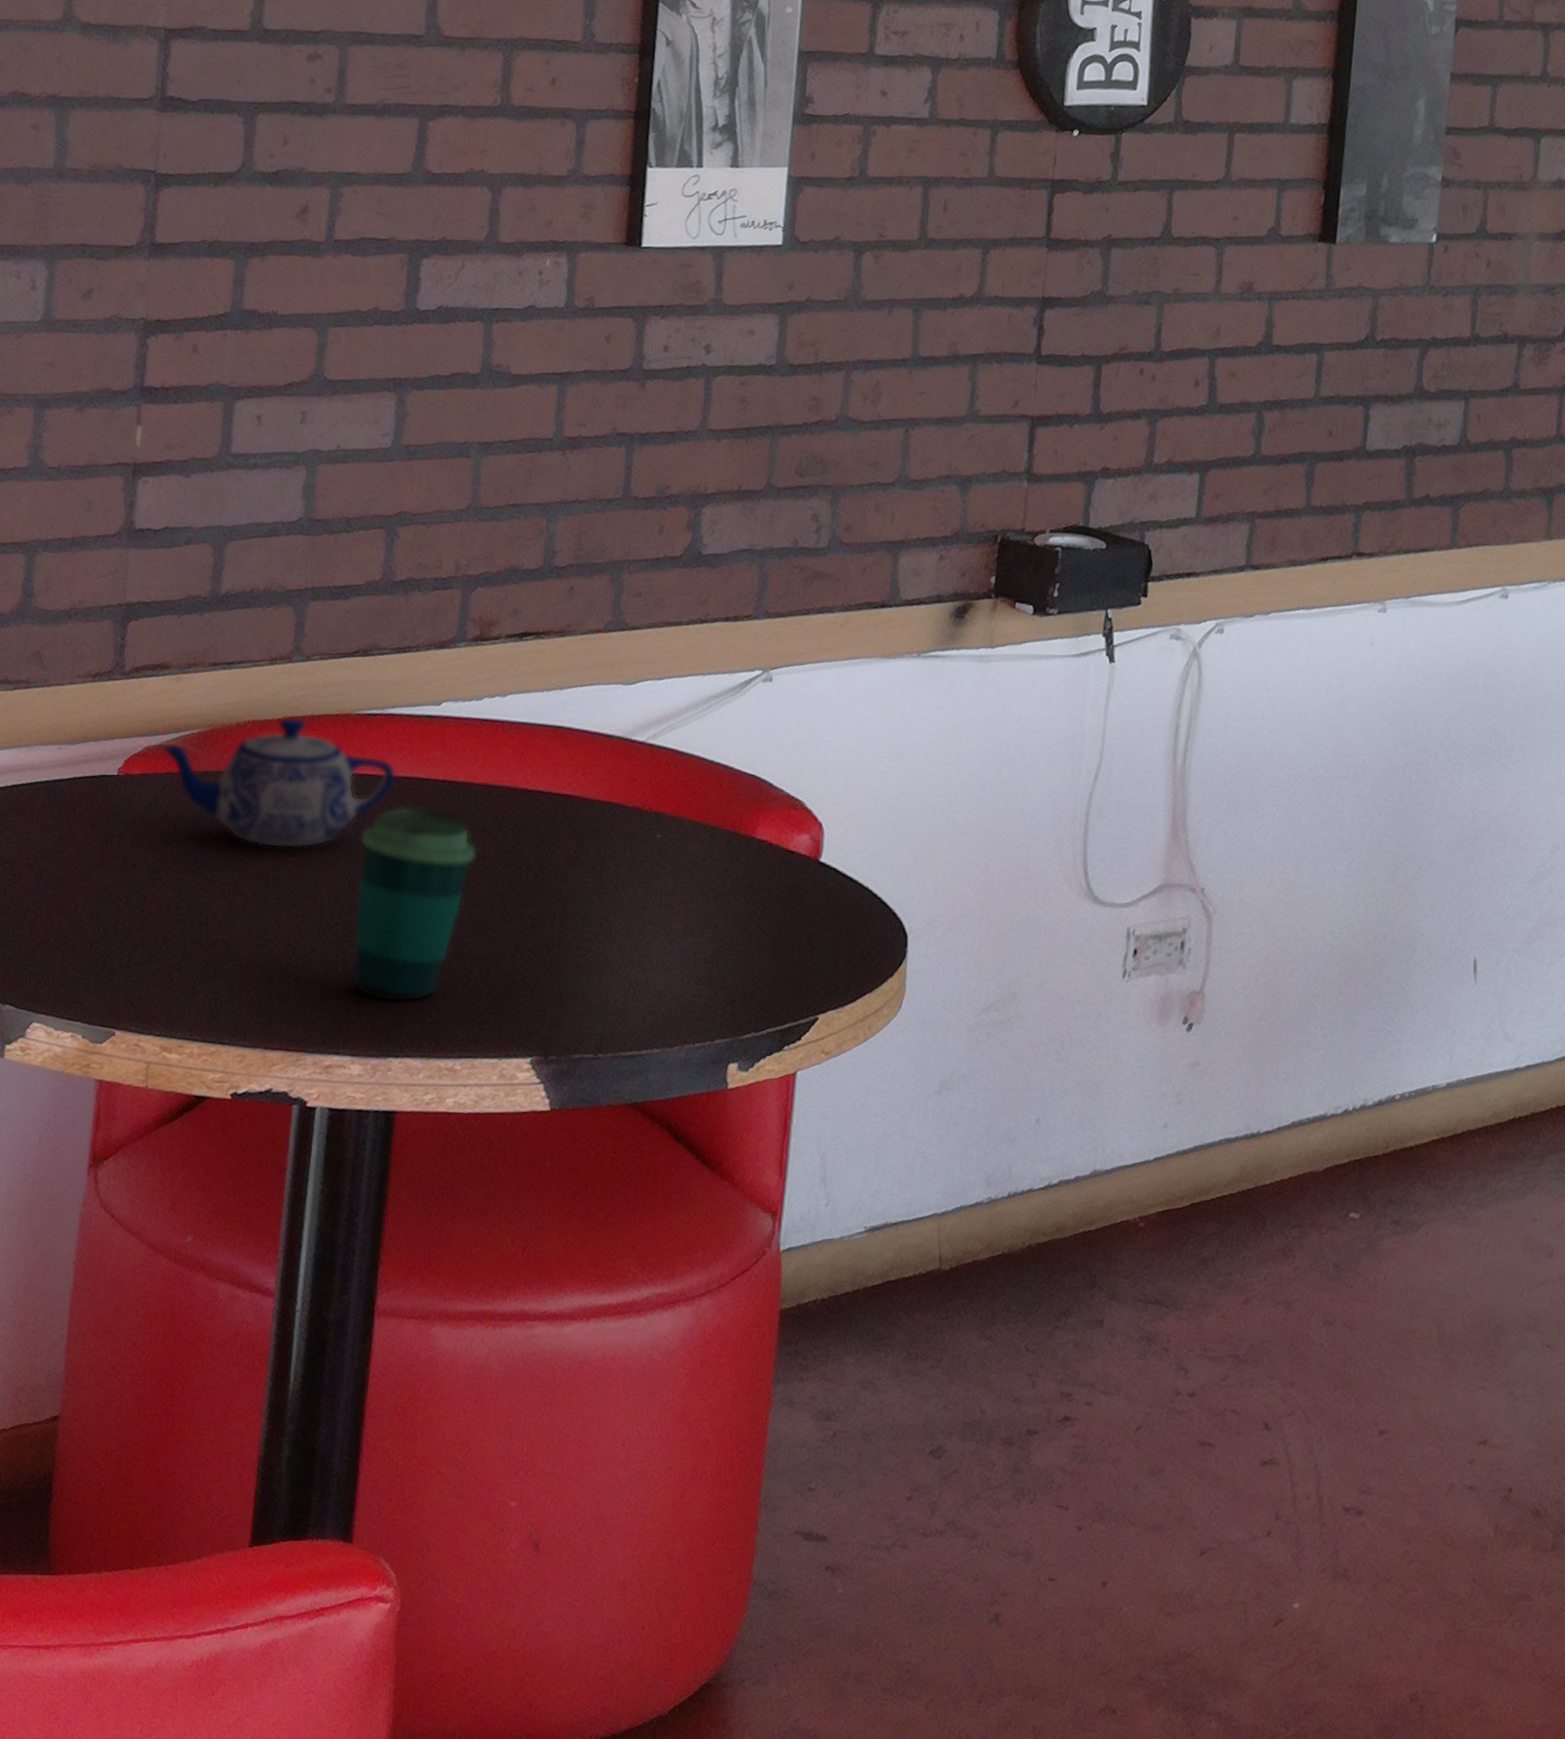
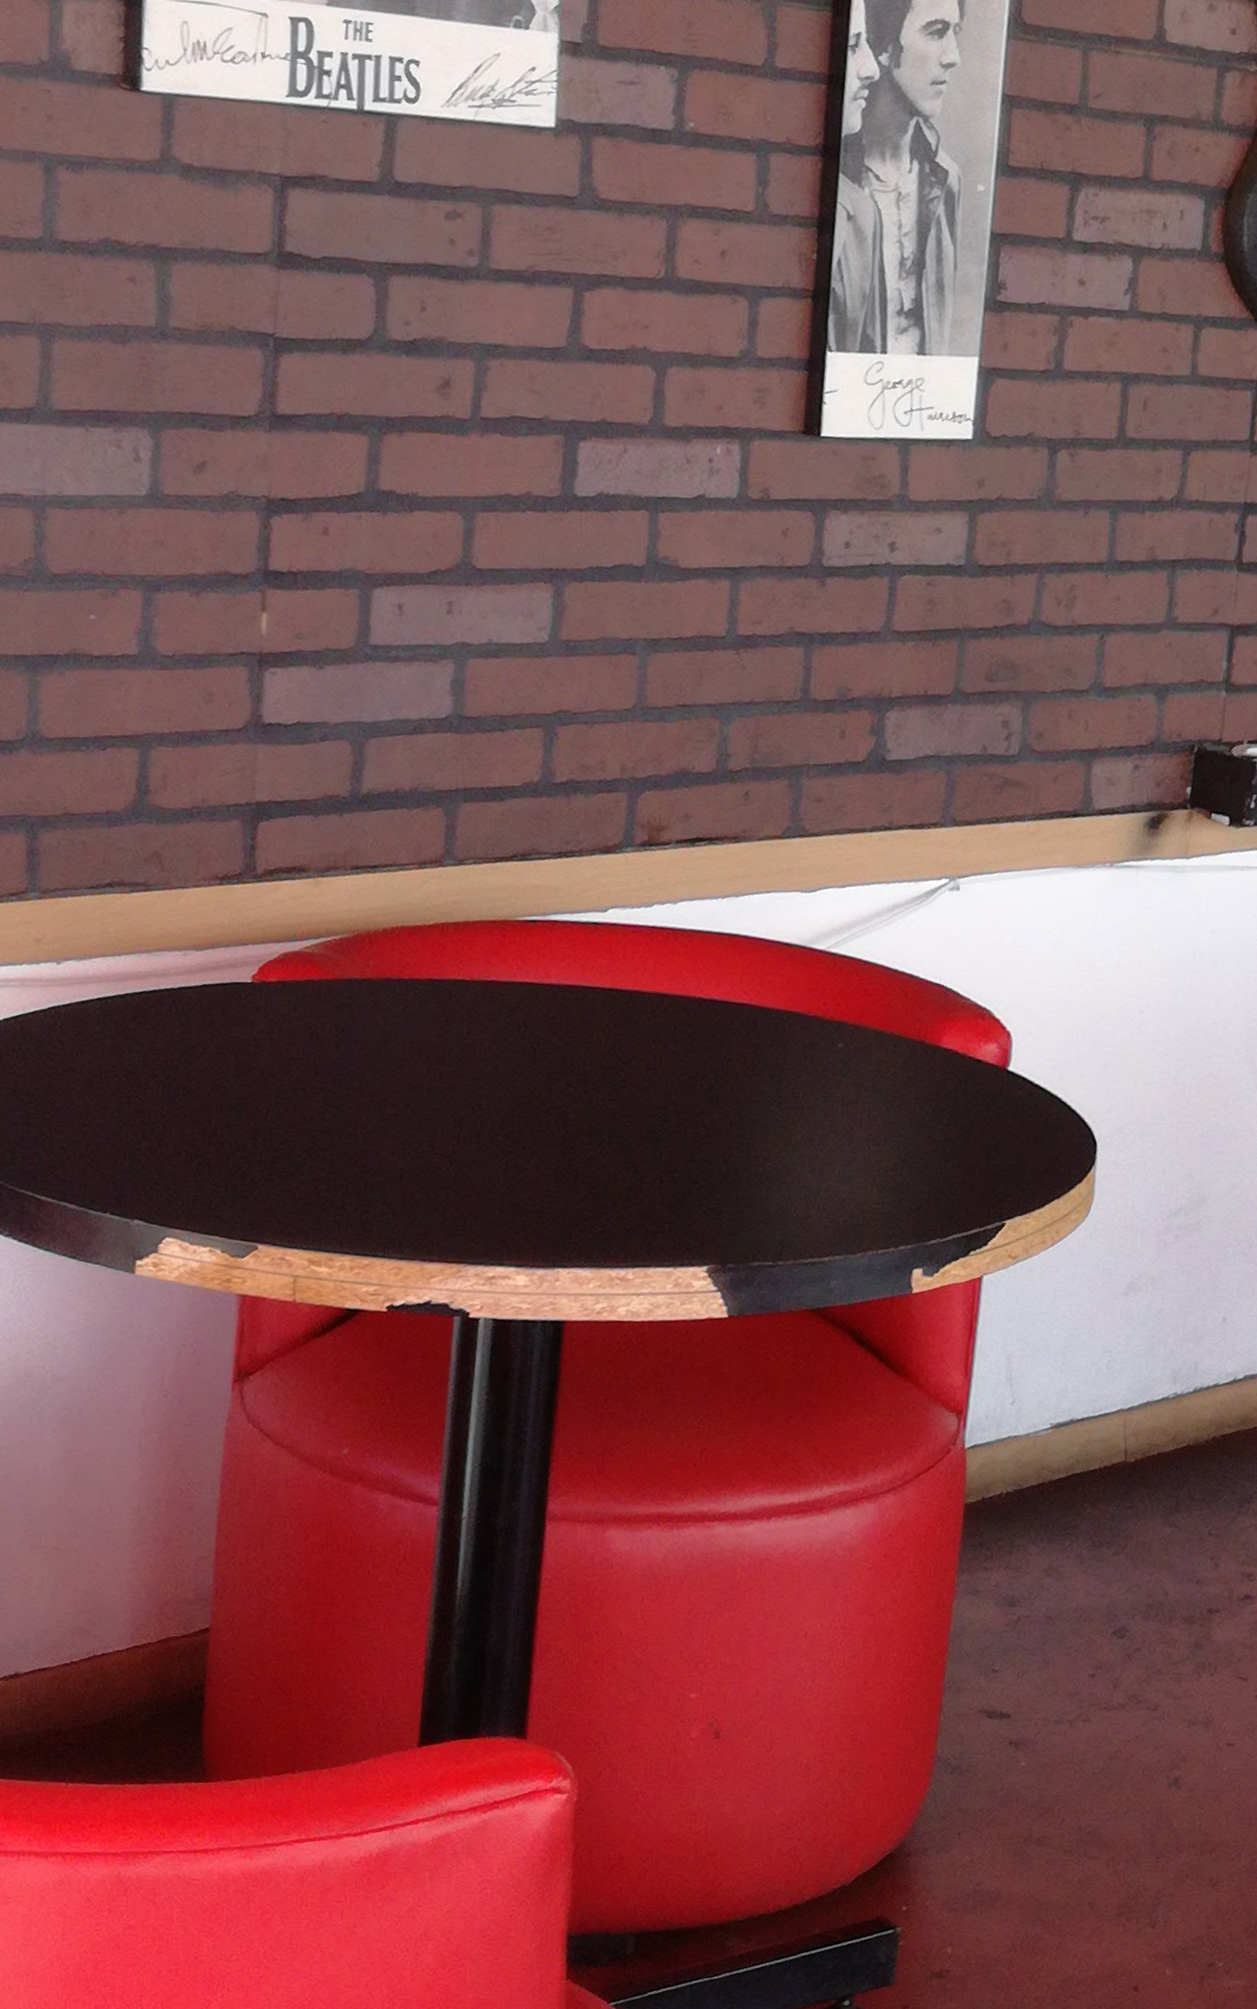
teapot: present [158,716,396,849] -> none [296,922,560,1059]
cup: present [352,806,476,1003] -> none [515,1015,647,1213]

